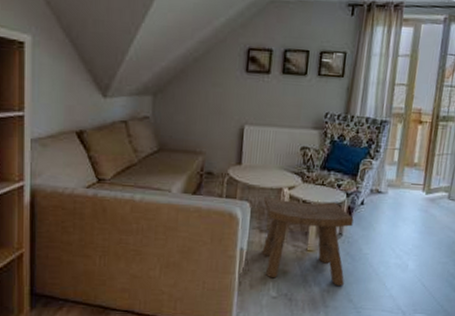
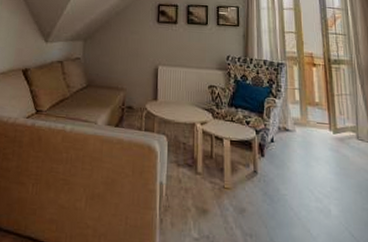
stool: present [261,196,354,286] -> none [179,130,266,230]

